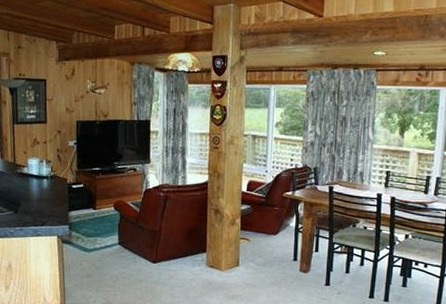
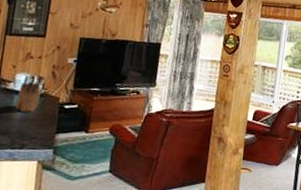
knife block: none [31,160,51,193] -> present [14,75,42,112]

